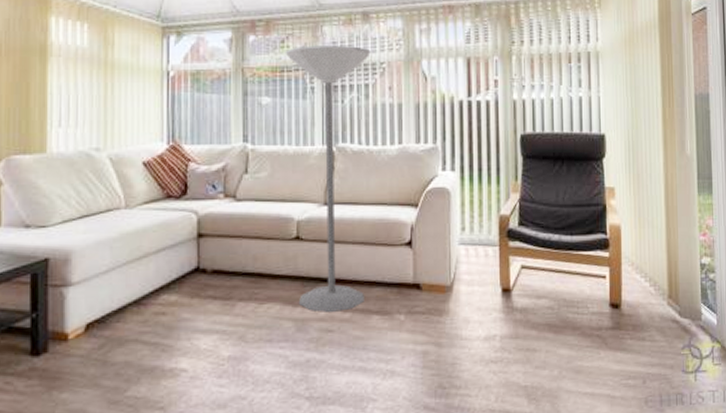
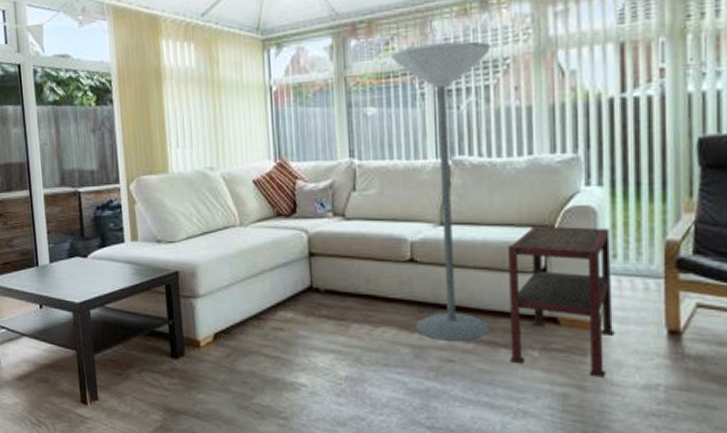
side table: none [380,204,464,334] -> present [508,225,615,378]

